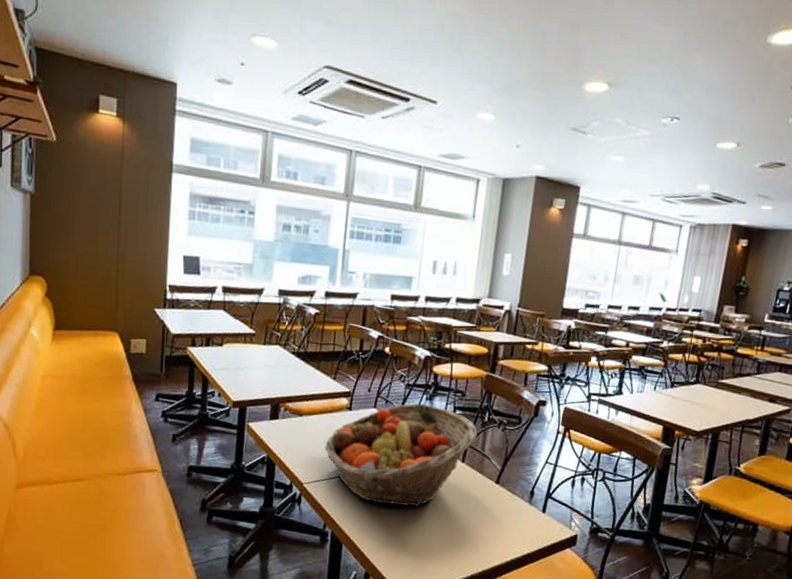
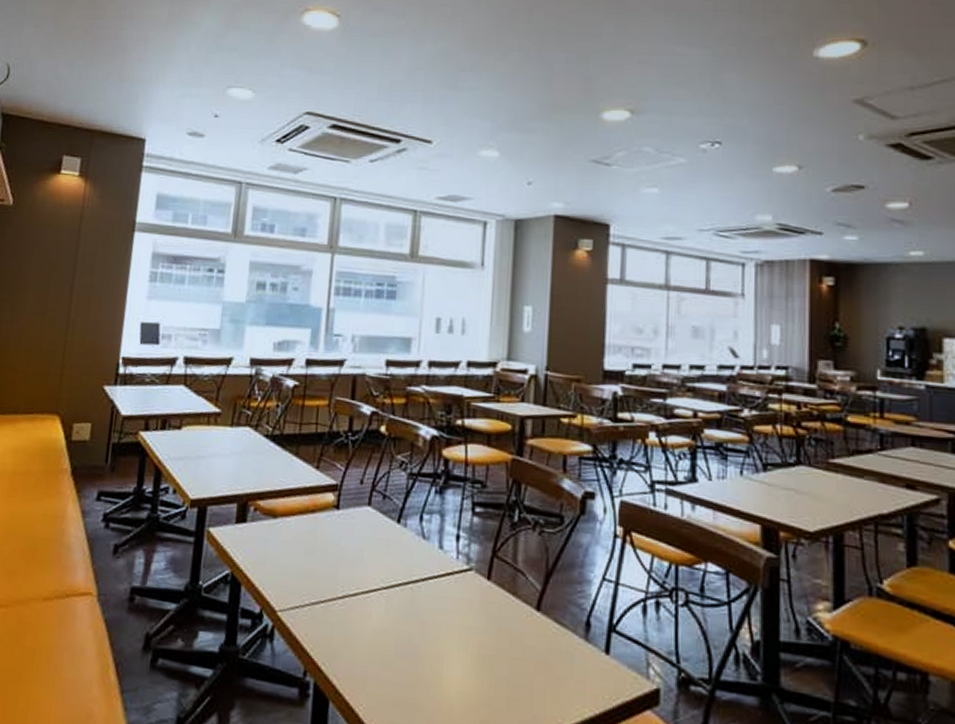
fruit basket: present [324,403,478,507] -> none [304,498,506,645]

